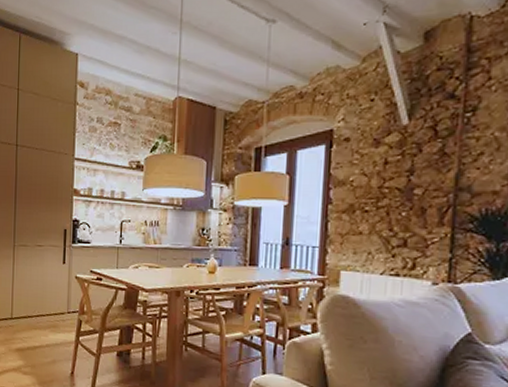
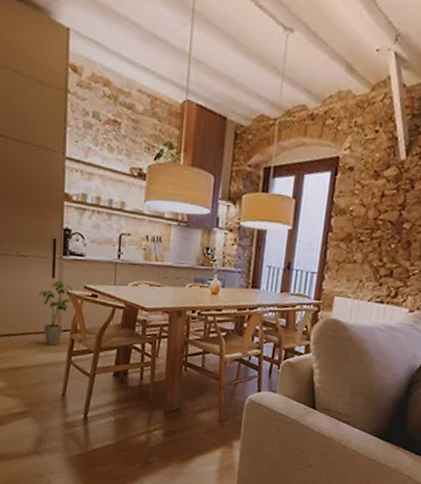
house plant: none [51,266,81,326] -> present [38,281,73,346]

